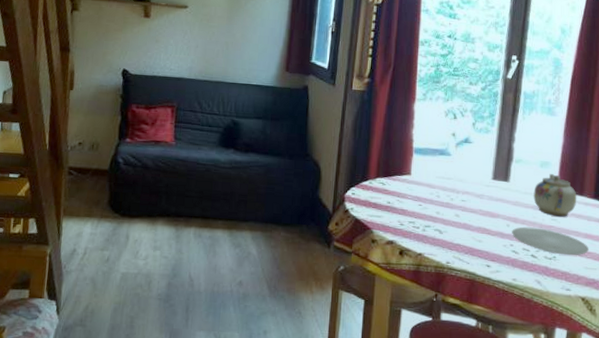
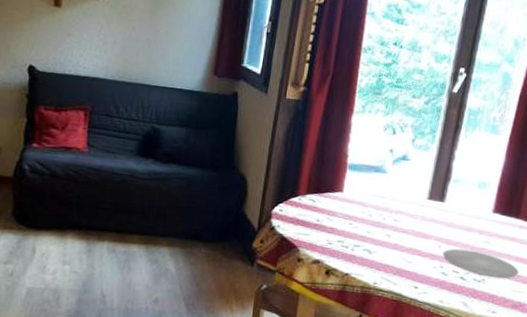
teapot: present [533,174,577,217] -> none [468,195,513,240]

